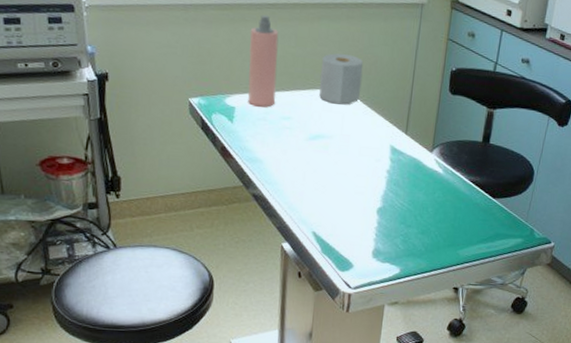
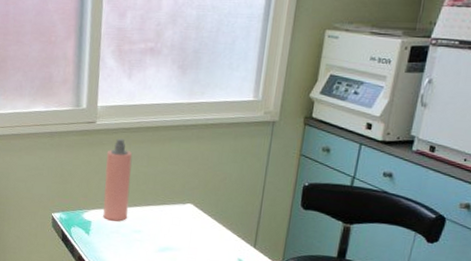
paper towel roll: present [319,53,364,105] -> none [169,171,213,220]

